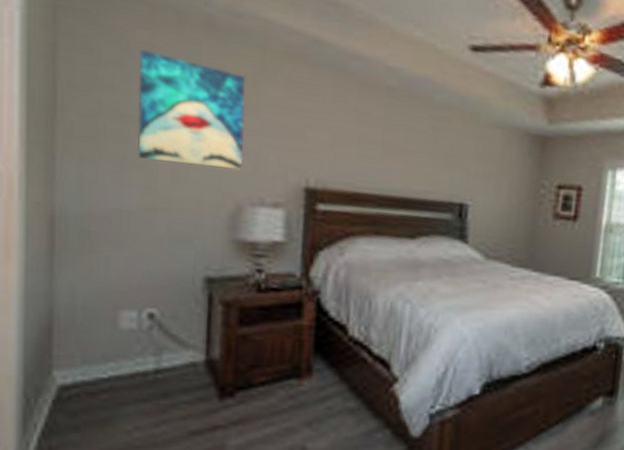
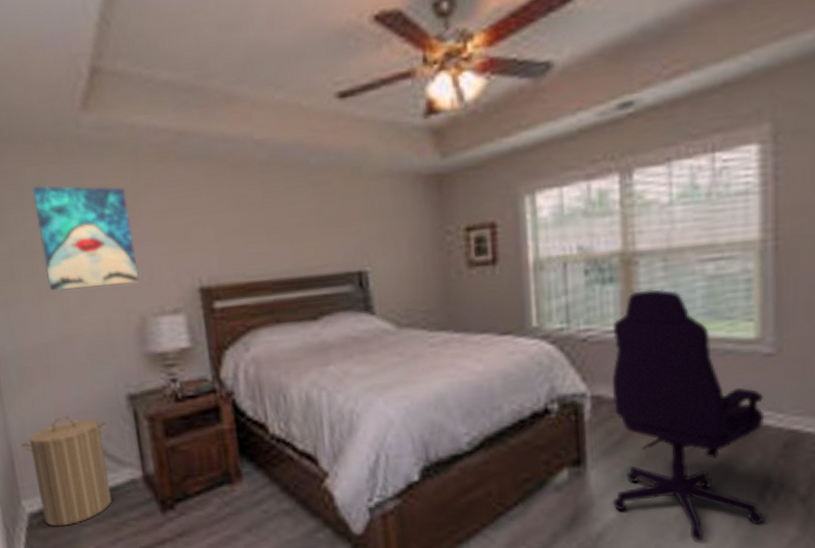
laundry hamper: none [65,288,176,403] -> present [20,416,112,527]

